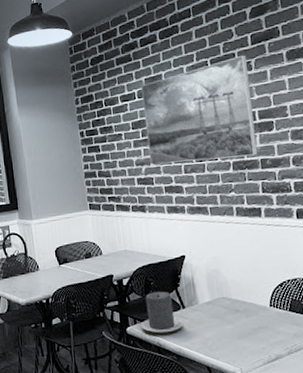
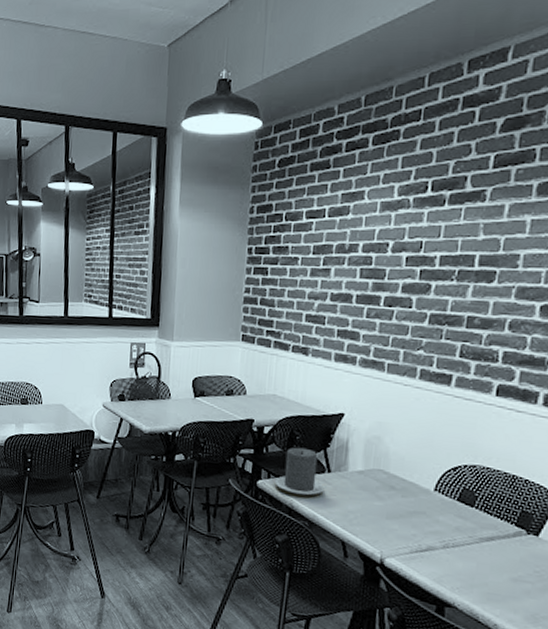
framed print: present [140,55,258,165] -> none [326,180,483,311]

